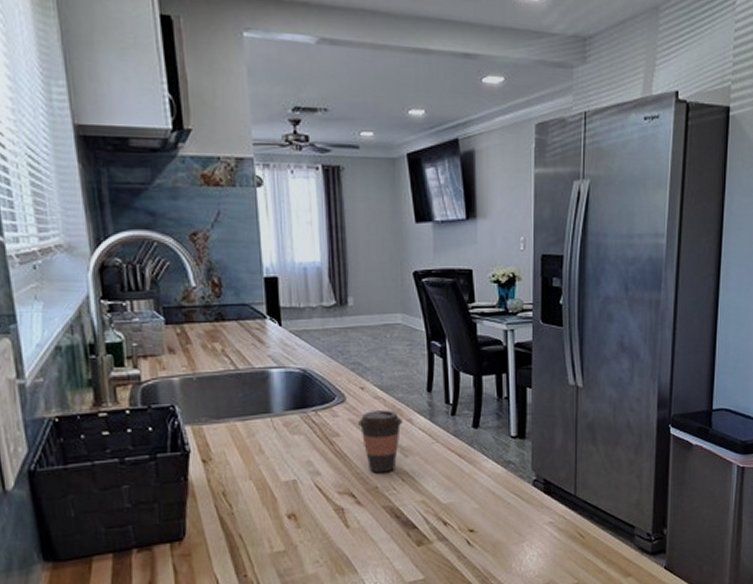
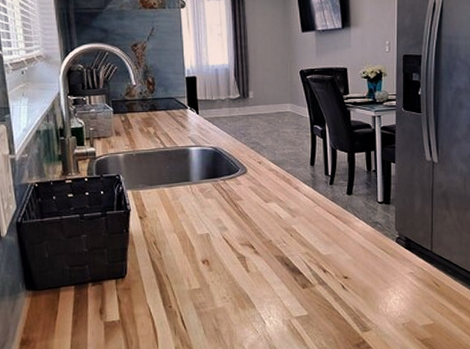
coffee cup: present [358,410,404,473] -> none [256,180,292,230]

